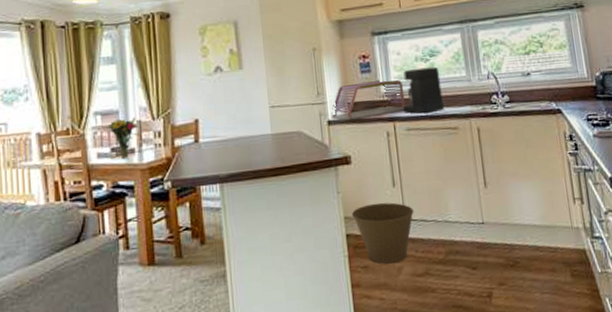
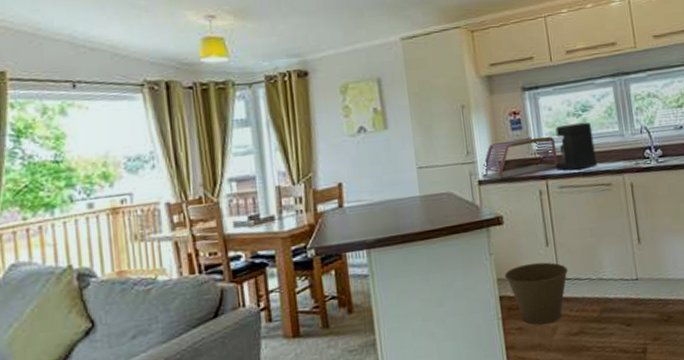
bouquet: present [107,116,142,160] -> none [243,182,281,228]

